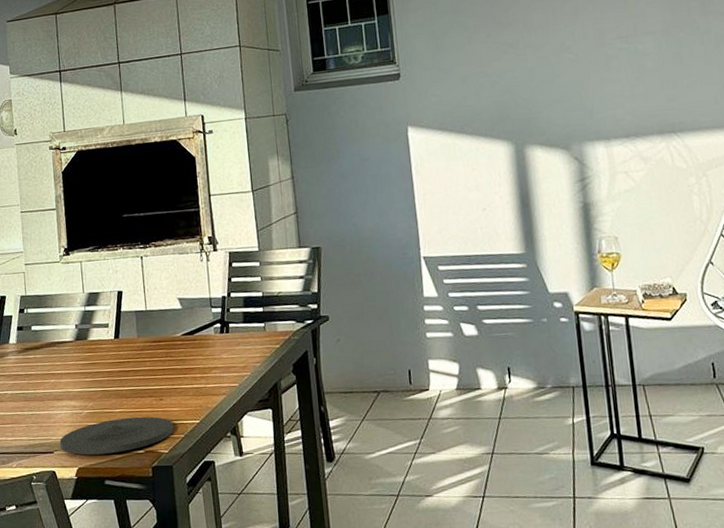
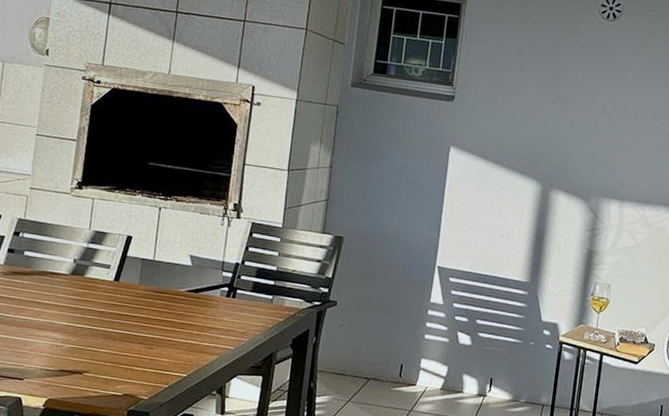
plate: present [59,416,174,455] -> none [31,358,159,391]

